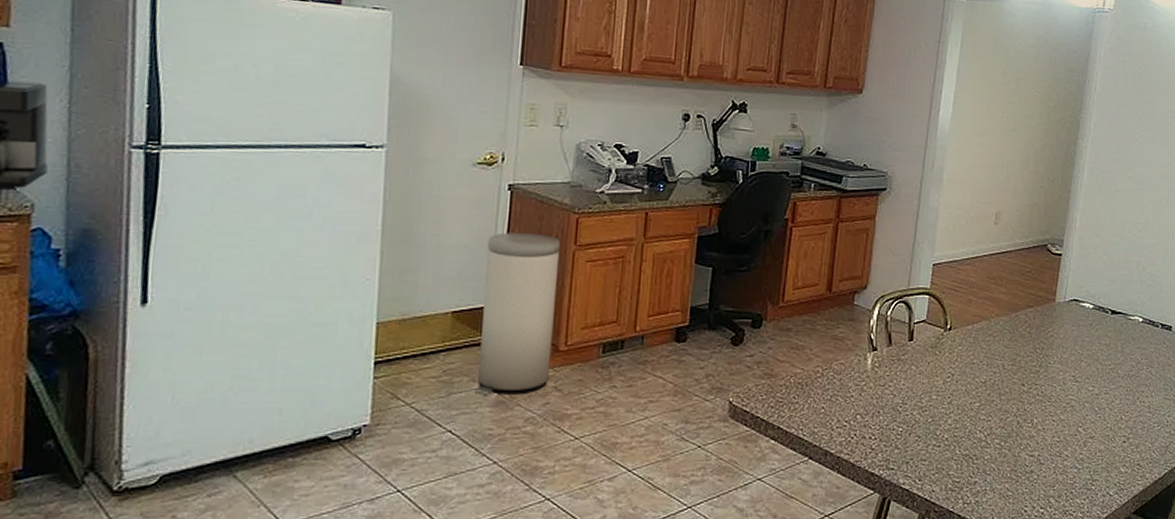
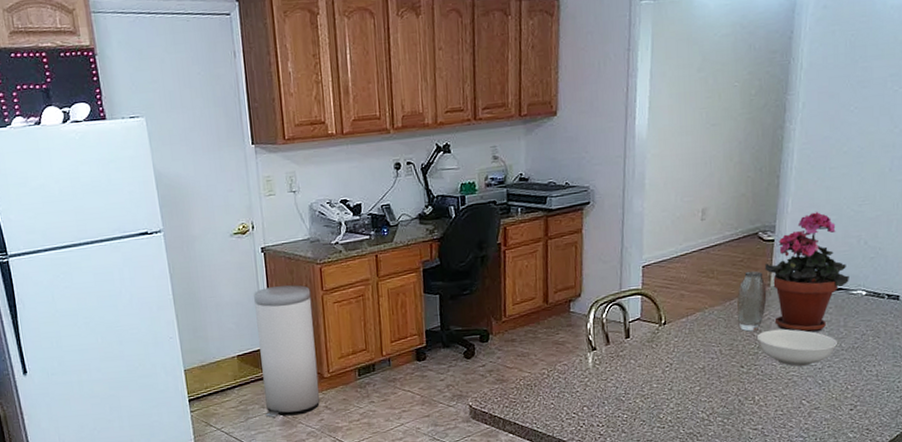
vase: none [1021,283,1052,347] -> present [736,271,767,332]
bowl: none [1040,348,1114,390] -> present [757,329,837,367]
potted plant: none [1051,230,1128,355] -> present [764,211,849,333]

